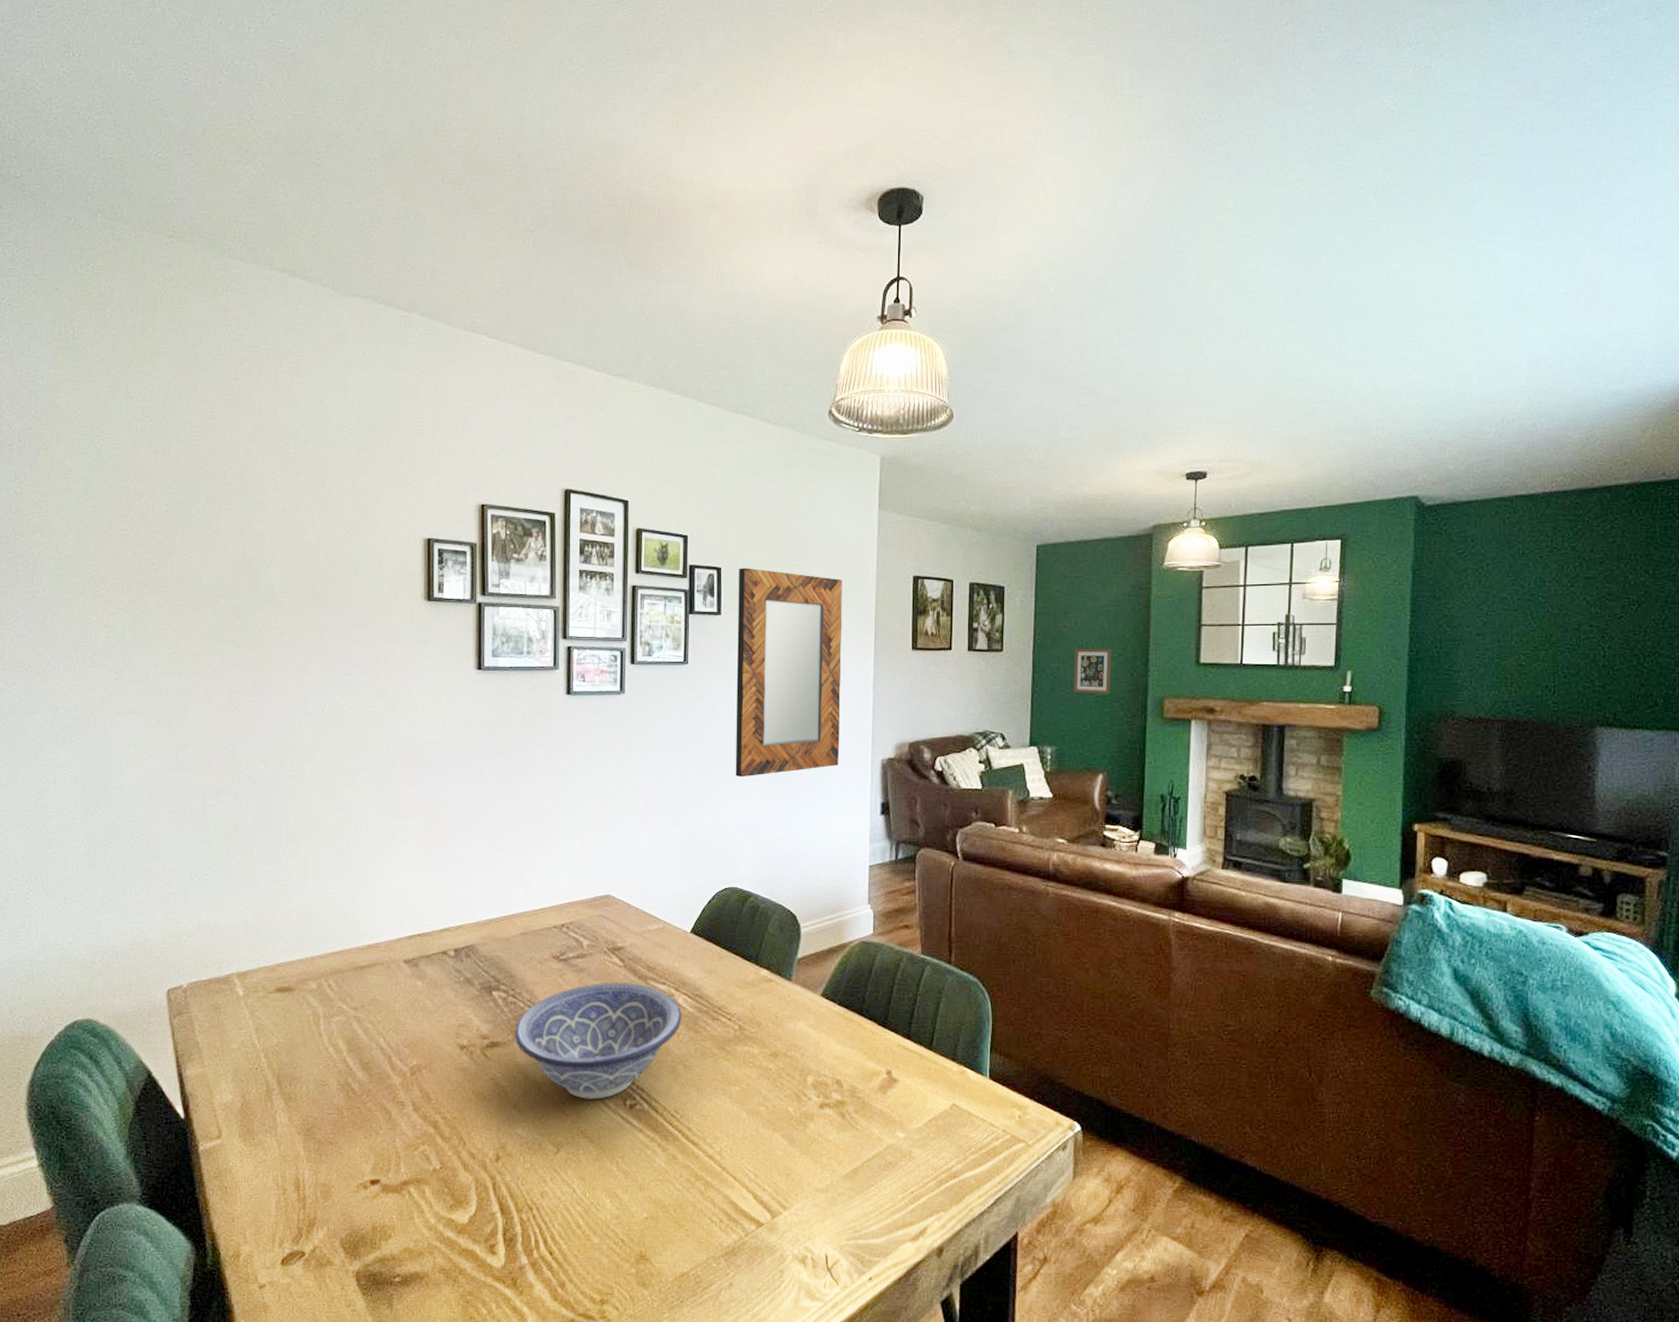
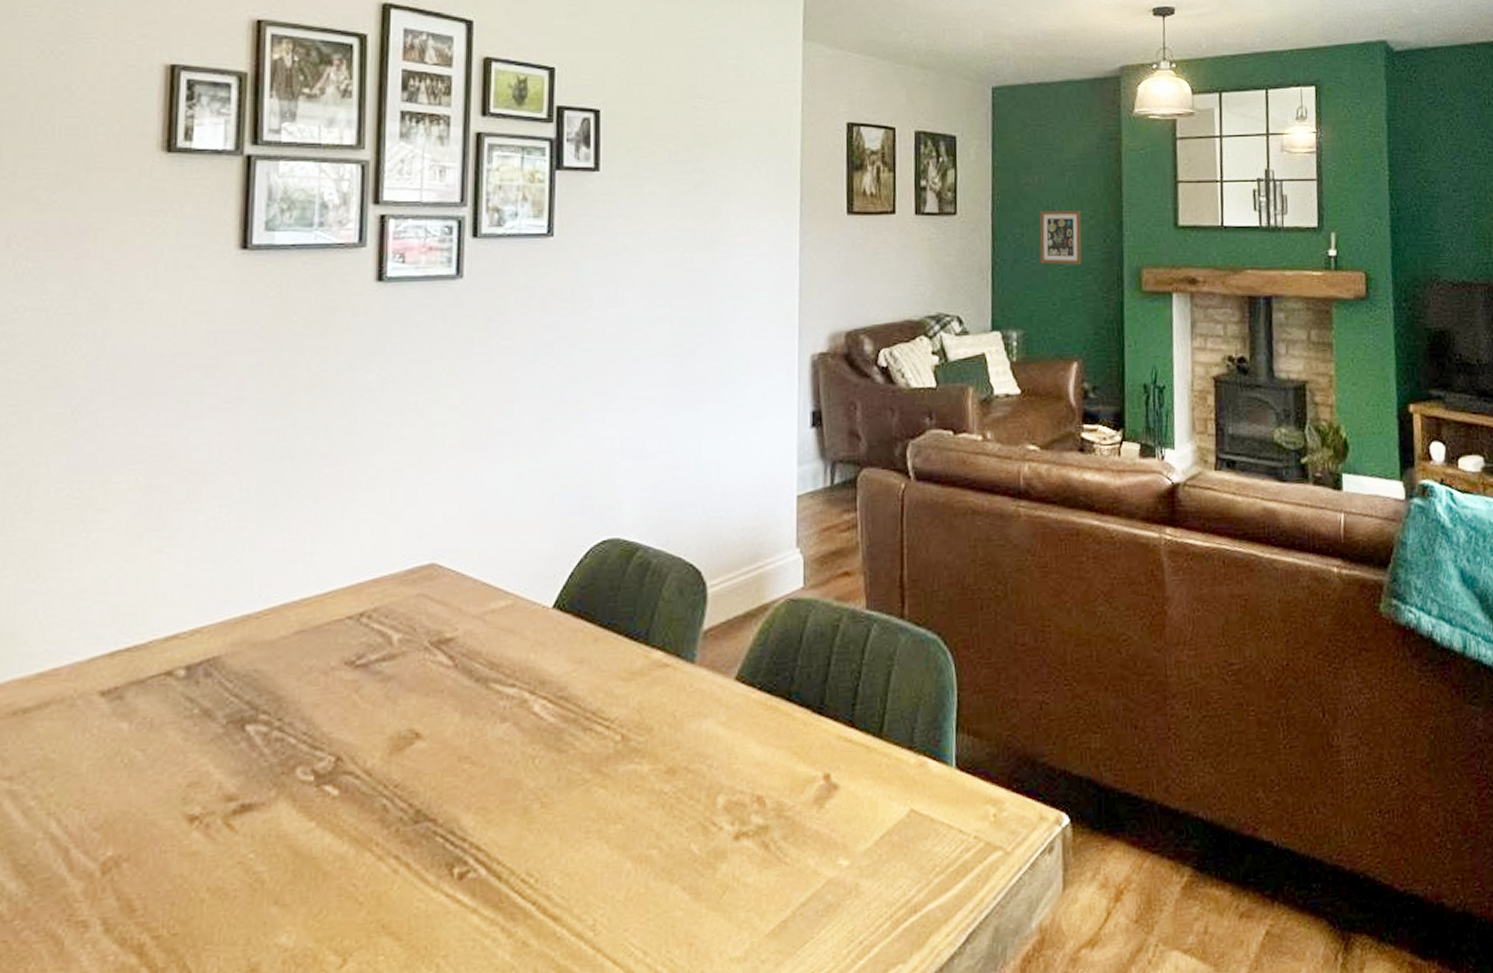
decorative bowl: present [514,983,683,1099] -> none [278,689,540,875]
home mirror: present [735,567,842,778] -> none [617,110,759,387]

